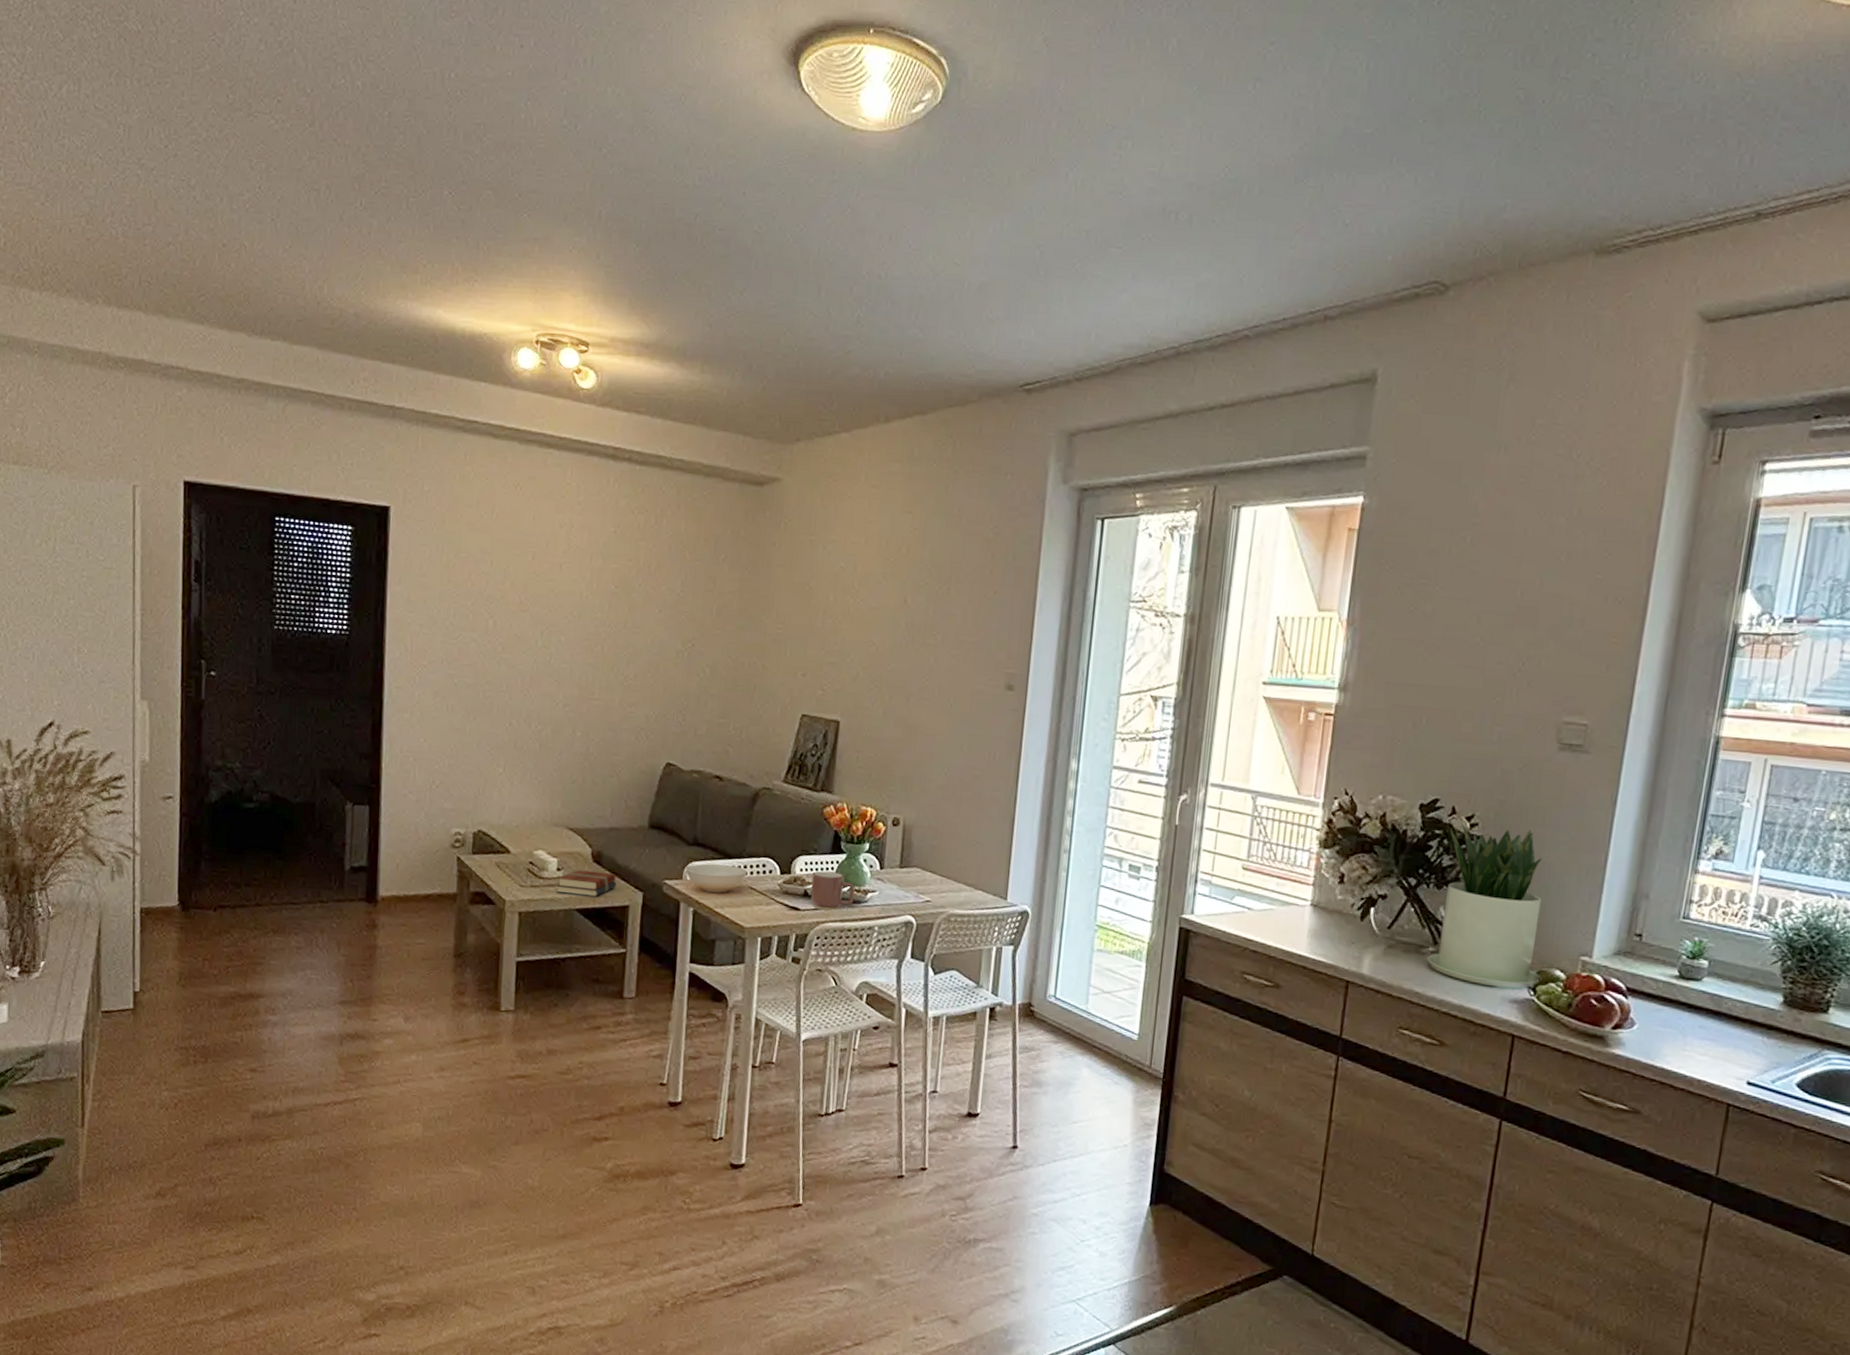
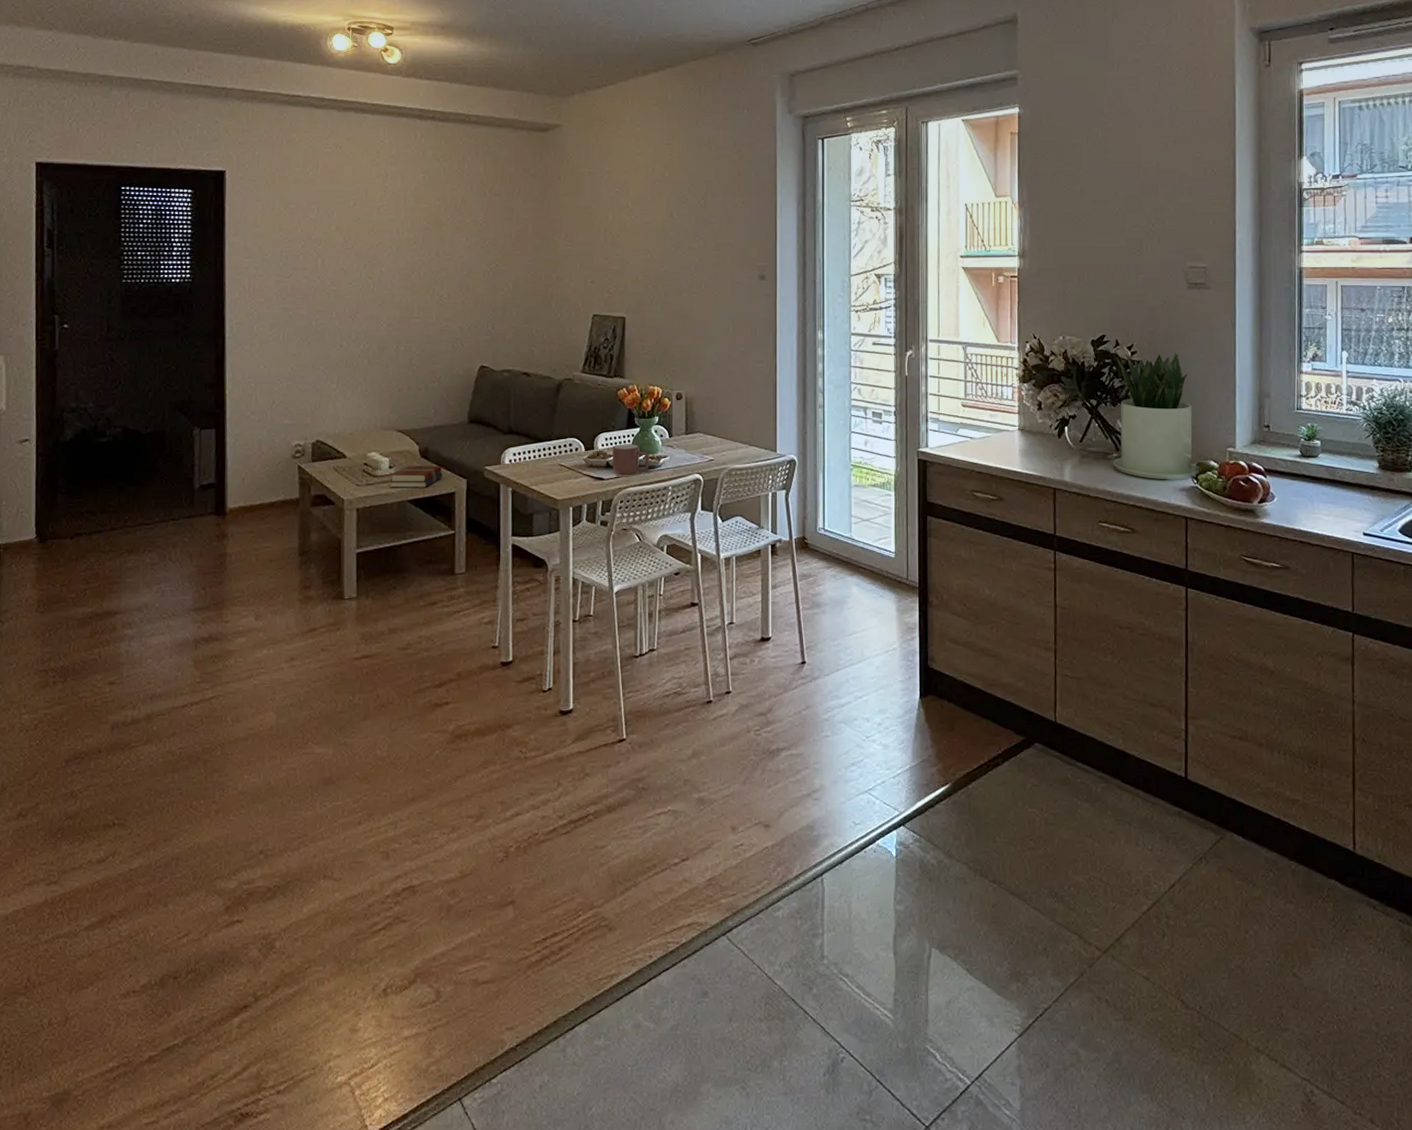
bowl: present [686,863,748,893] -> none [503,448,557,472]

